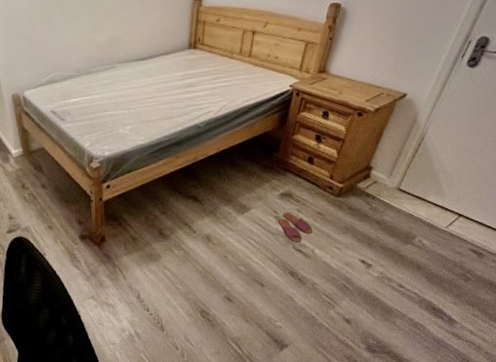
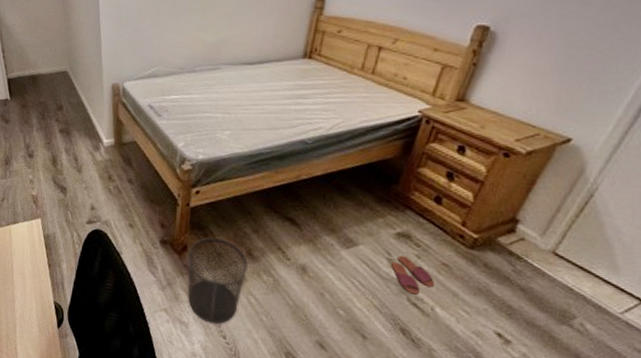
waste bin: none [107,224,161,300] -> present [187,237,248,324]

